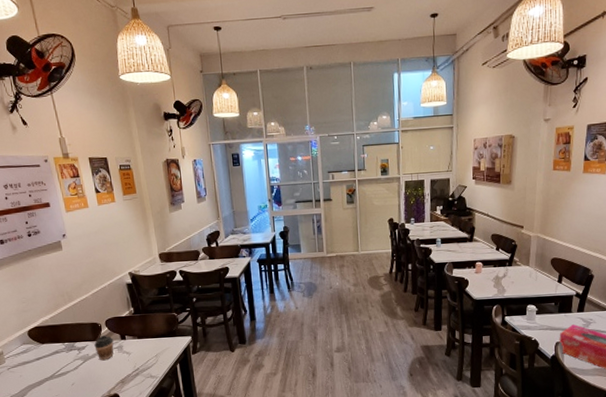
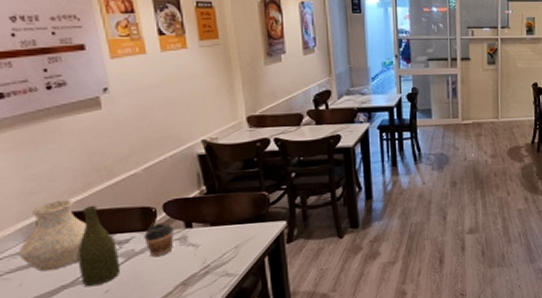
vase: none [18,316,58,368] -> present [18,199,86,272]
bottle: none [53,320,81,380] -> present [77,205,121,287]

